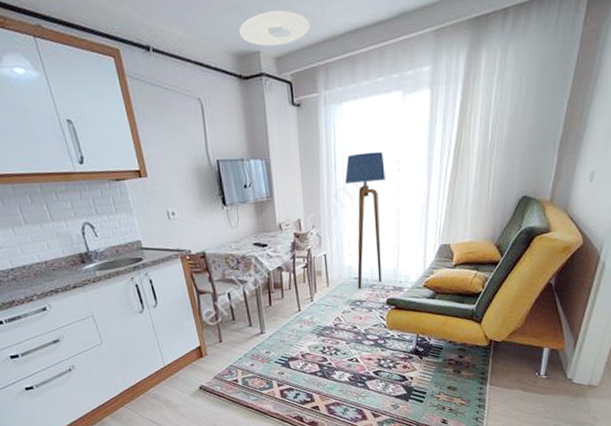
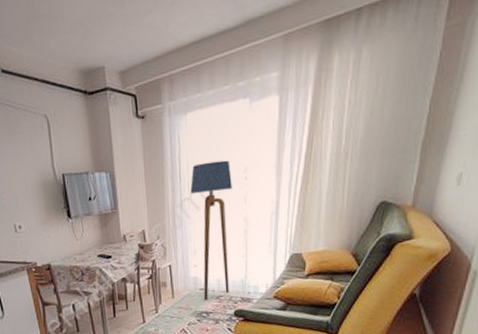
ceiling light: present [239,10,310,47] -> none [84,25,155,62]

